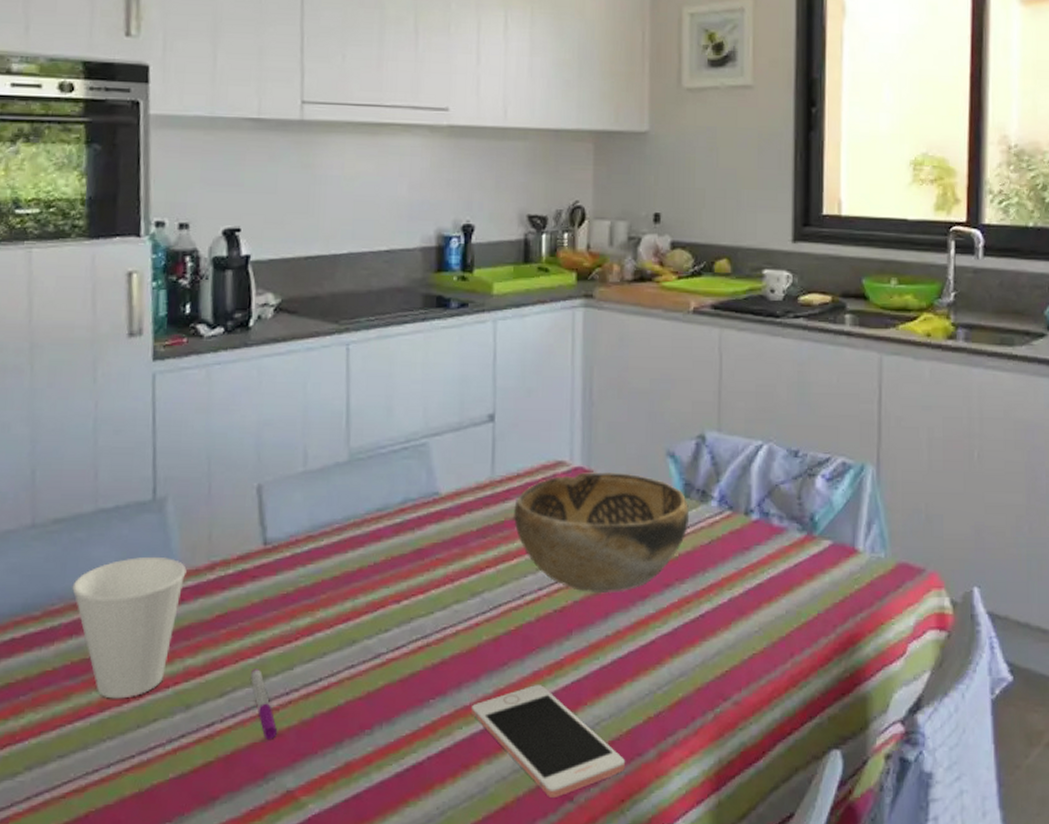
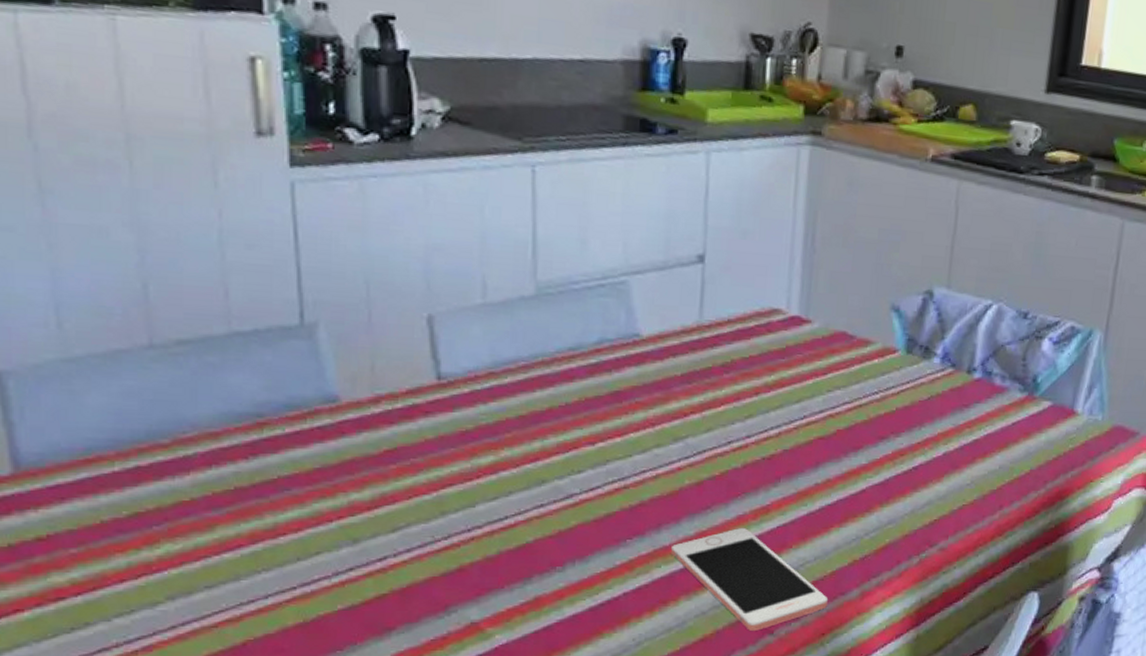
cup: present [71,557,187,699] -> none [205,386,346,532]
pen: present [251,669,278,741] -> none [427,505,460,575]
decorative bowl: present [514,472,690,594] -> none [722,321,911,444]

